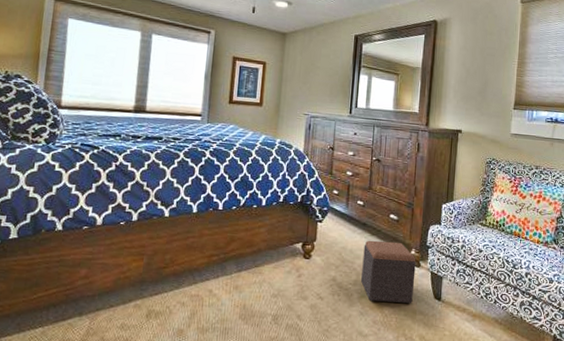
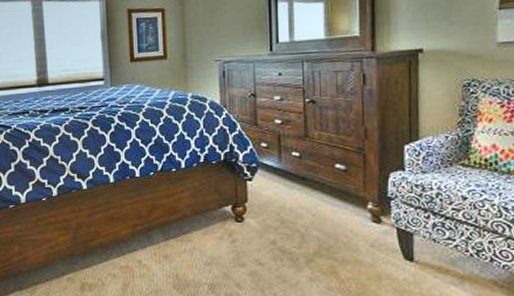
footstool: present [361,240,416,303] -> none [306,195,376,266]

